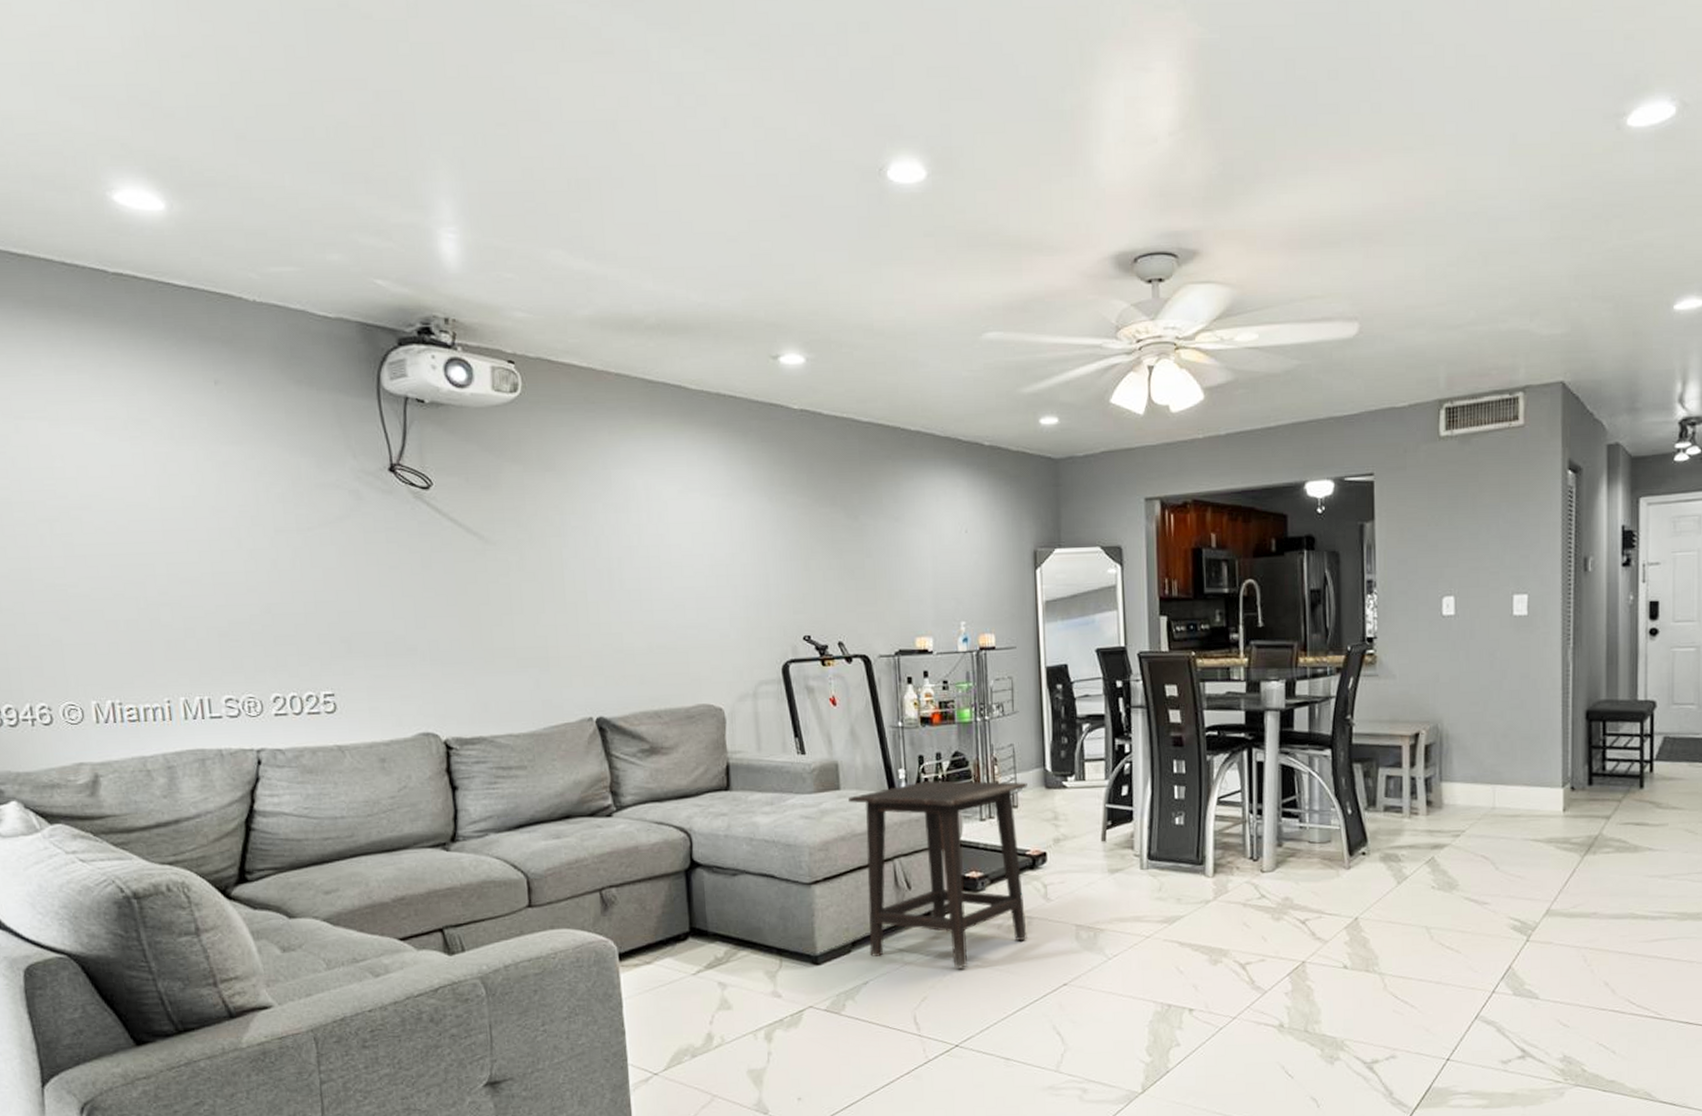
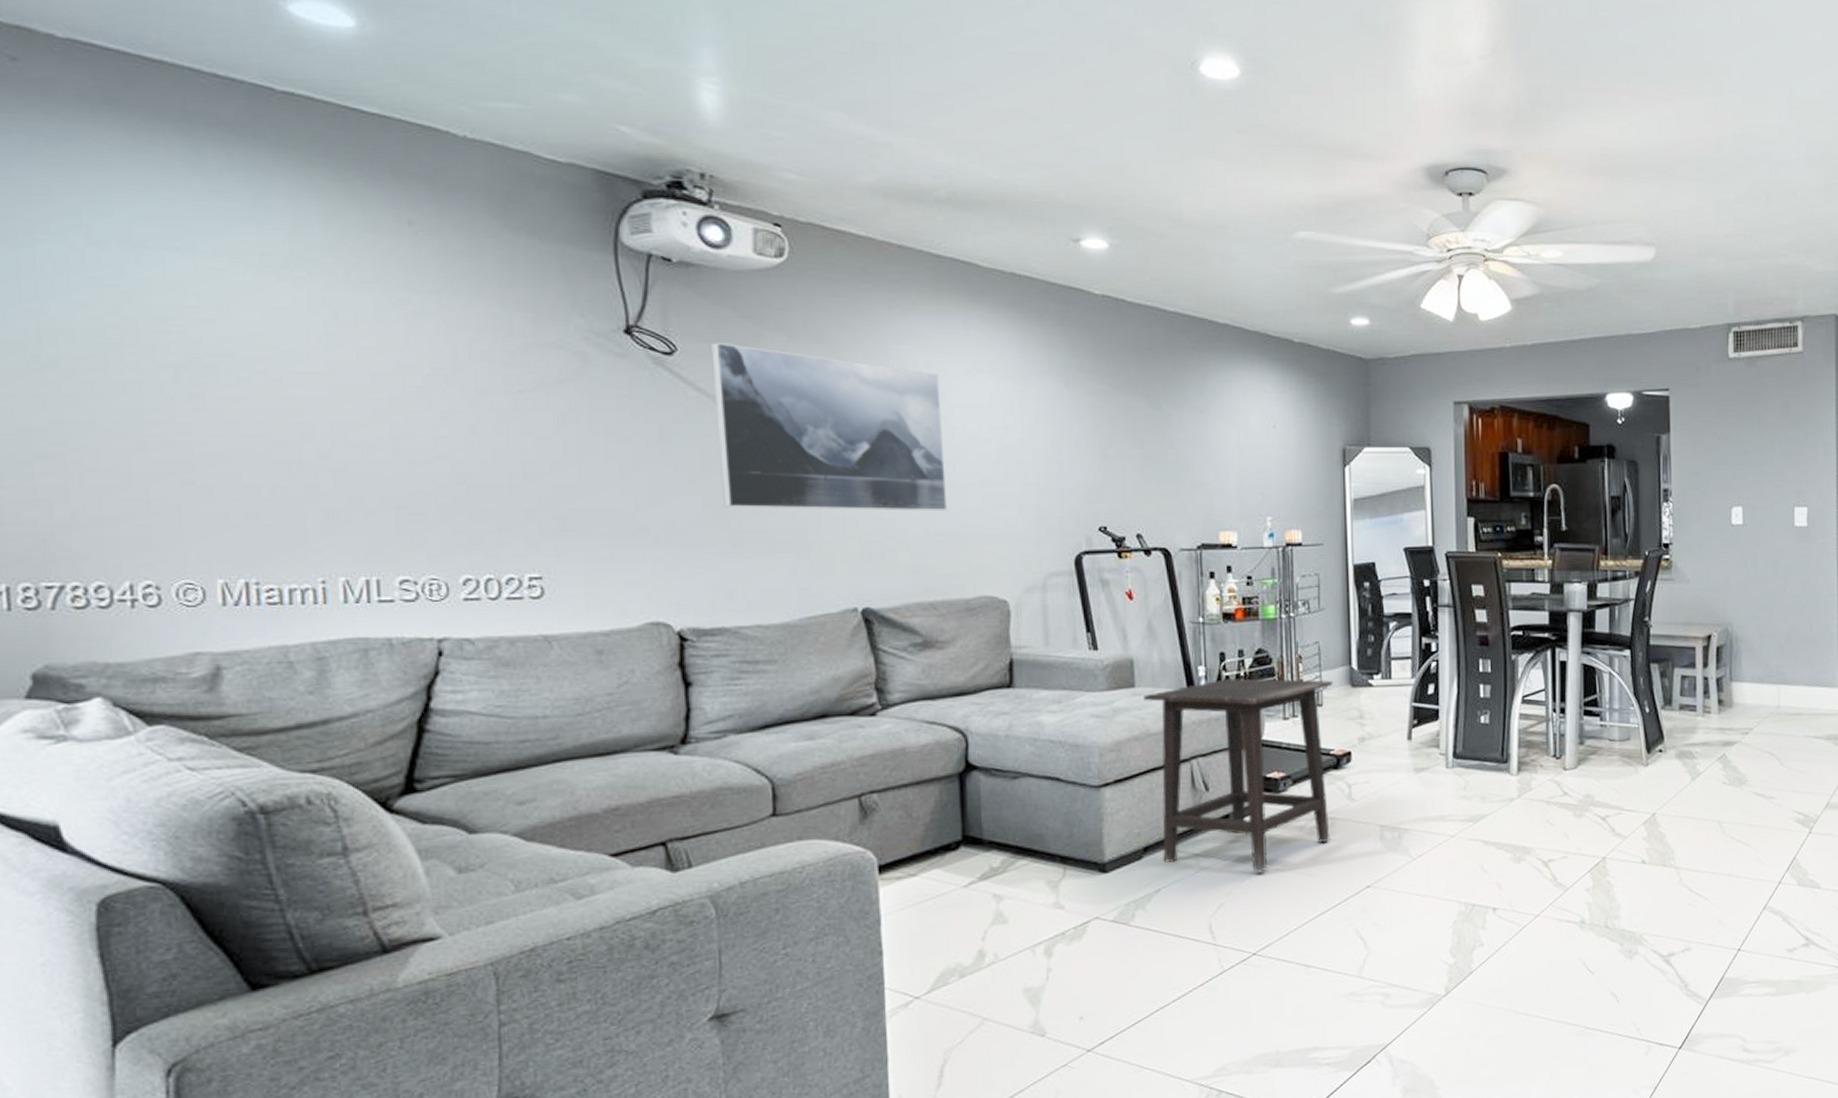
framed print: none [460,475,668,628] -> present [711,342,948,512]

